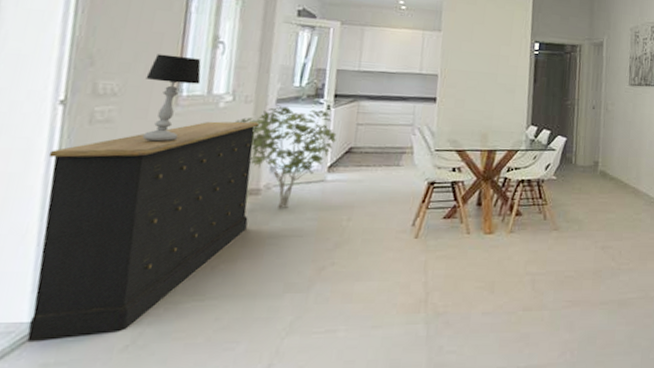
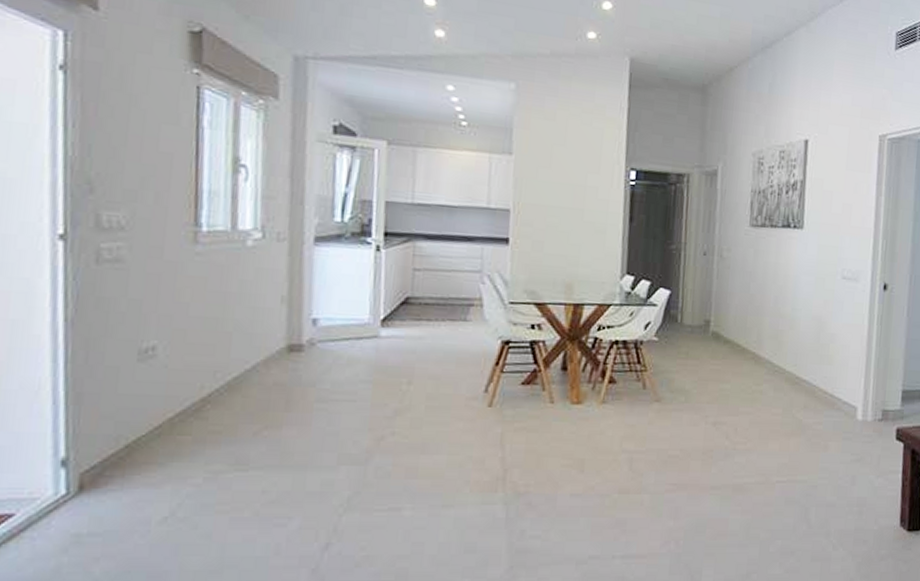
storage cabinet: present [27,121,259,341] -> none [53,262,295,509]
table lamp: present [142,54,201,142] -> none [156,179,222,287]
shrub: present [234,106,337,208] -> none [266,246,390,368]

